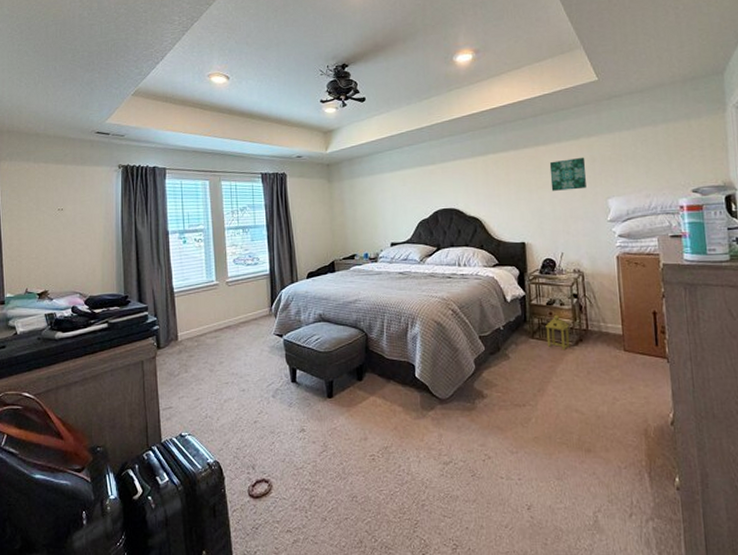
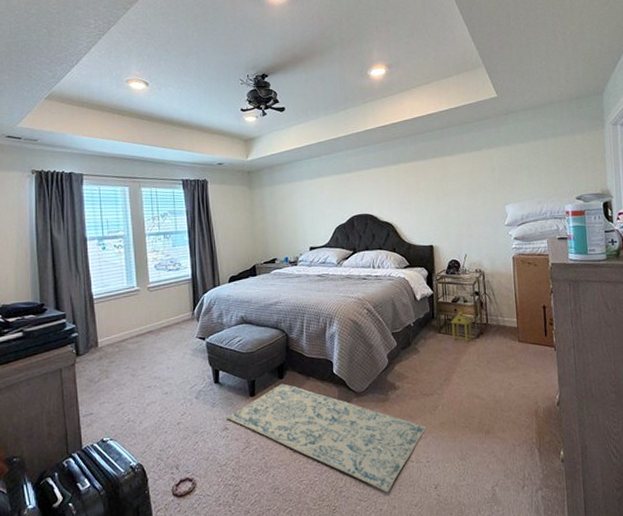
rug: none [304,386,518,510] -> present [227,383,427,493]
wall art: present [549,157,587,191] -> none [454,167,487,198]

